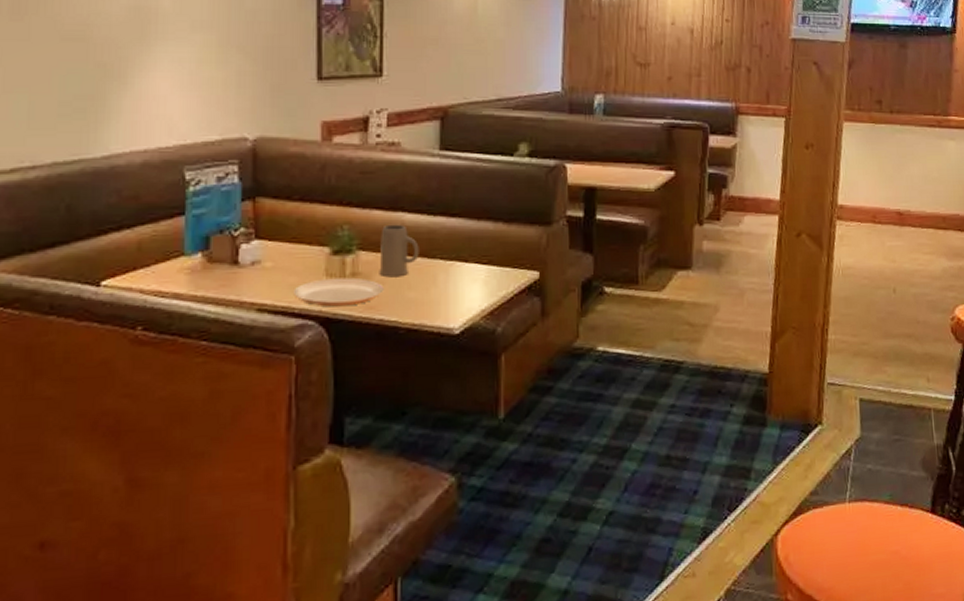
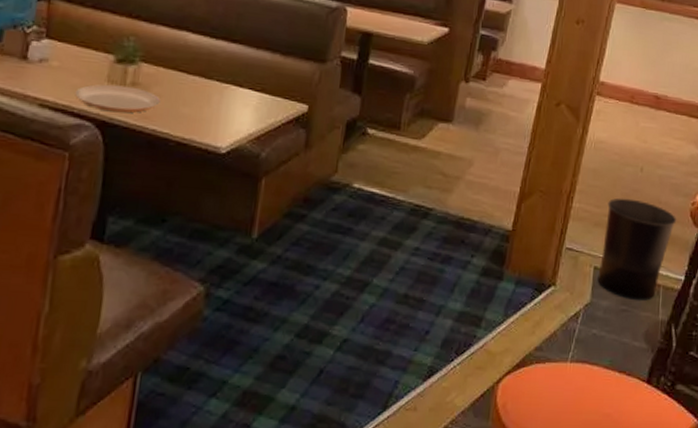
beer mug: present [379,224,419,278] -> none [157,41,199,93]
waste bin: none [864,322,939,428] -> present [597,198,677,300]

